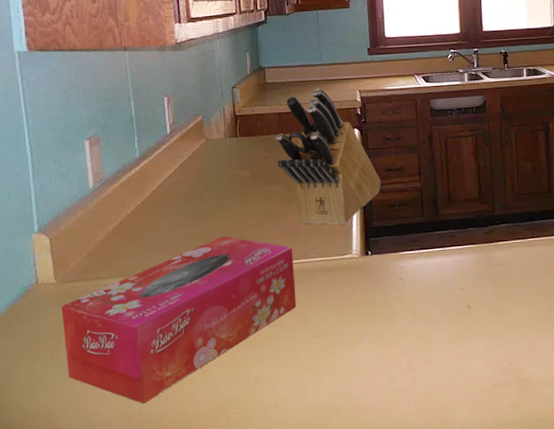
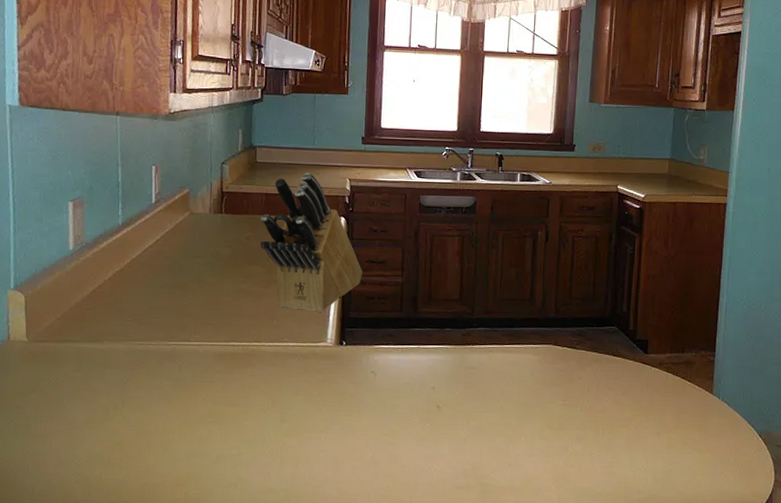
tissue box: present [61,236,296,404] -> none [30,311,268,470]

